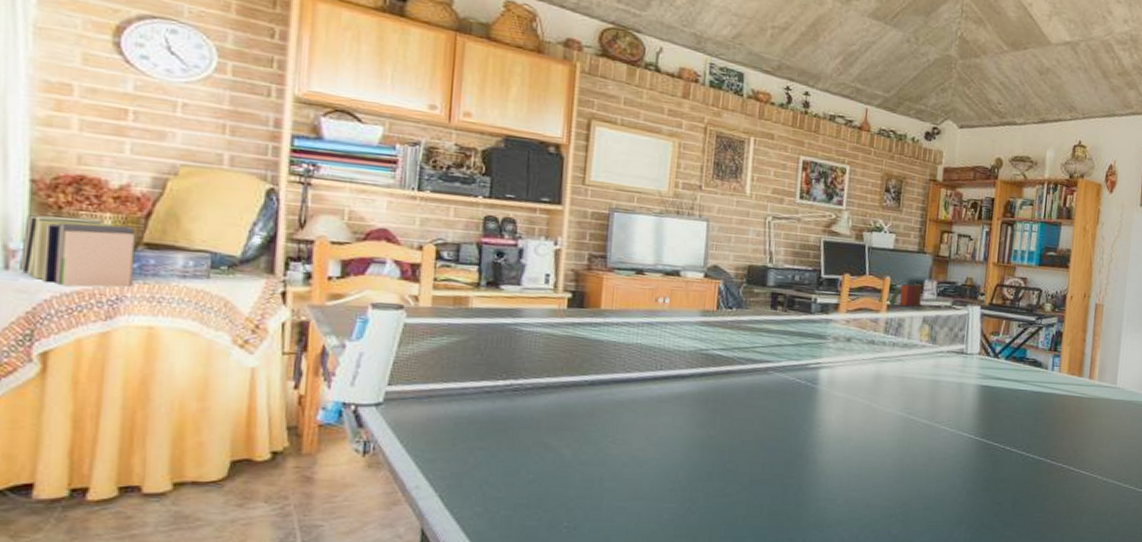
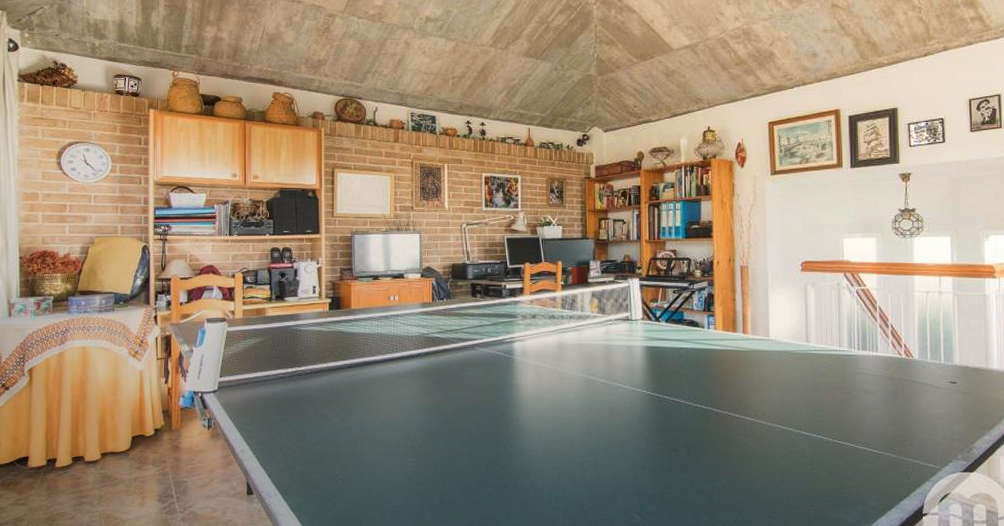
books: present [20,215,136,288] -> none [16,278,74,324]

